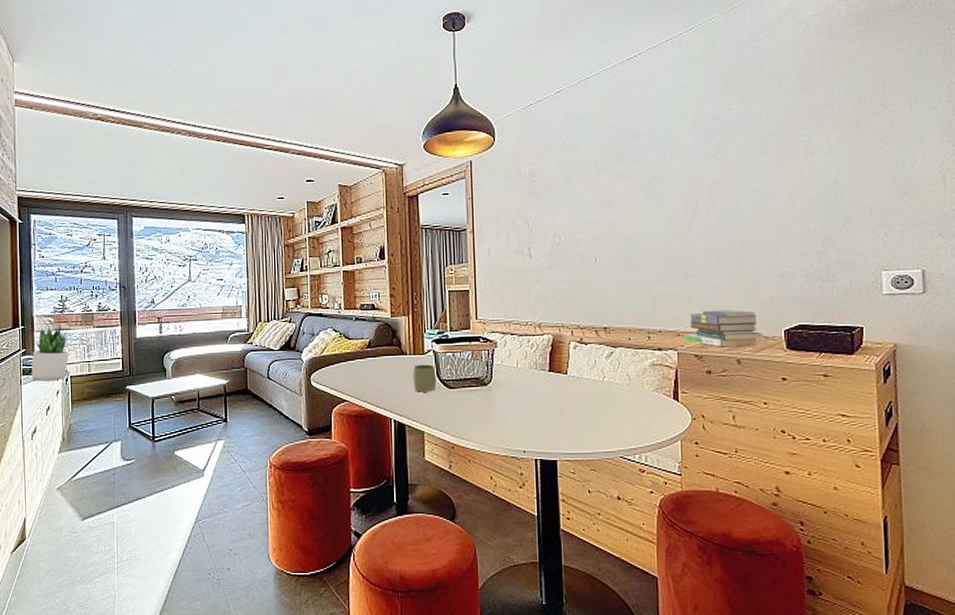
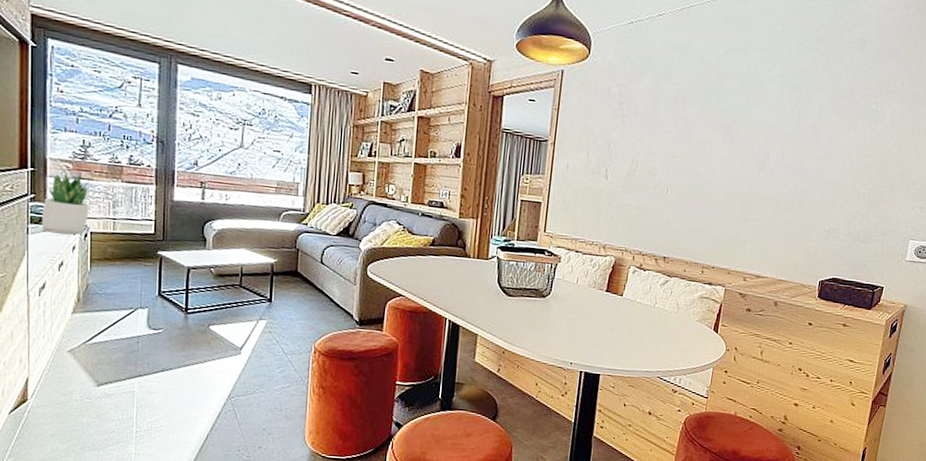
mug: present [412,364,437,392] -> none [472,269,498,297]
books: present [685,310,763,347] -> none [734,254,801,291]

